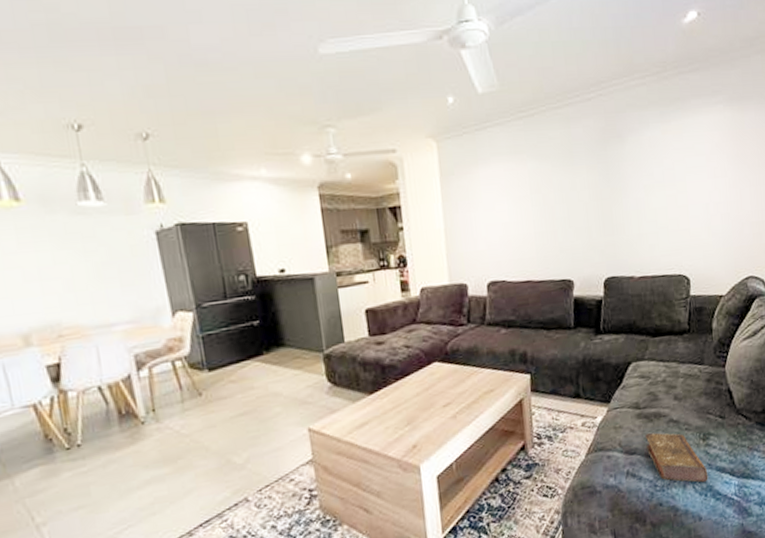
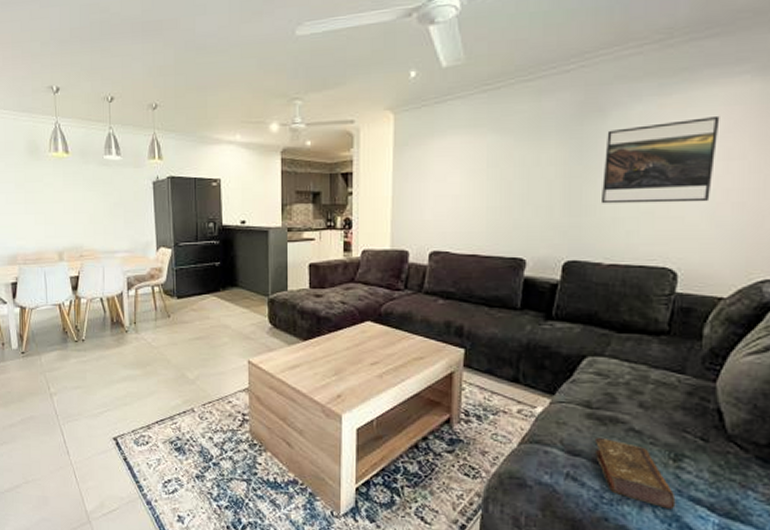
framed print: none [626,139,706,222] -> present [600,115,720,204]

